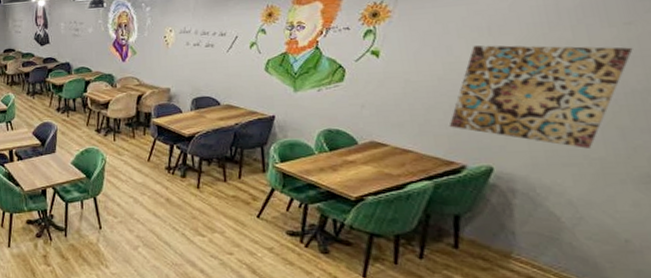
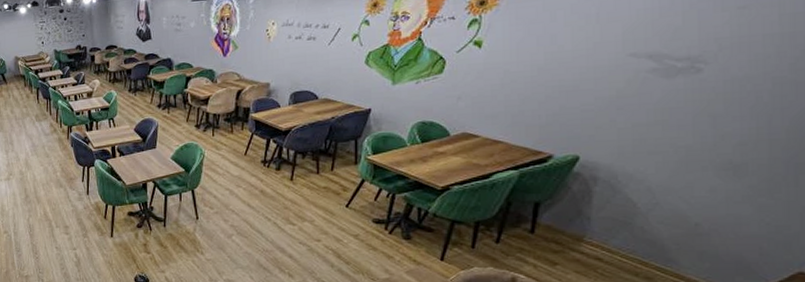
wall art: present [449,45,633,149] -> none [542,32,742,137]

